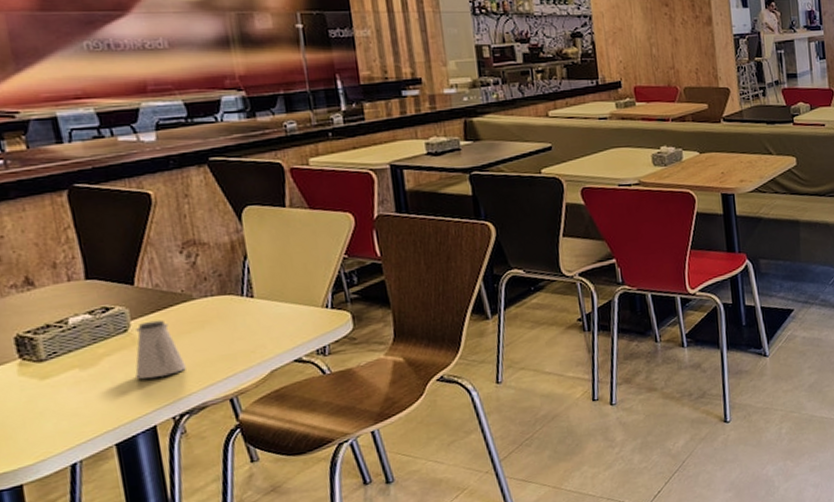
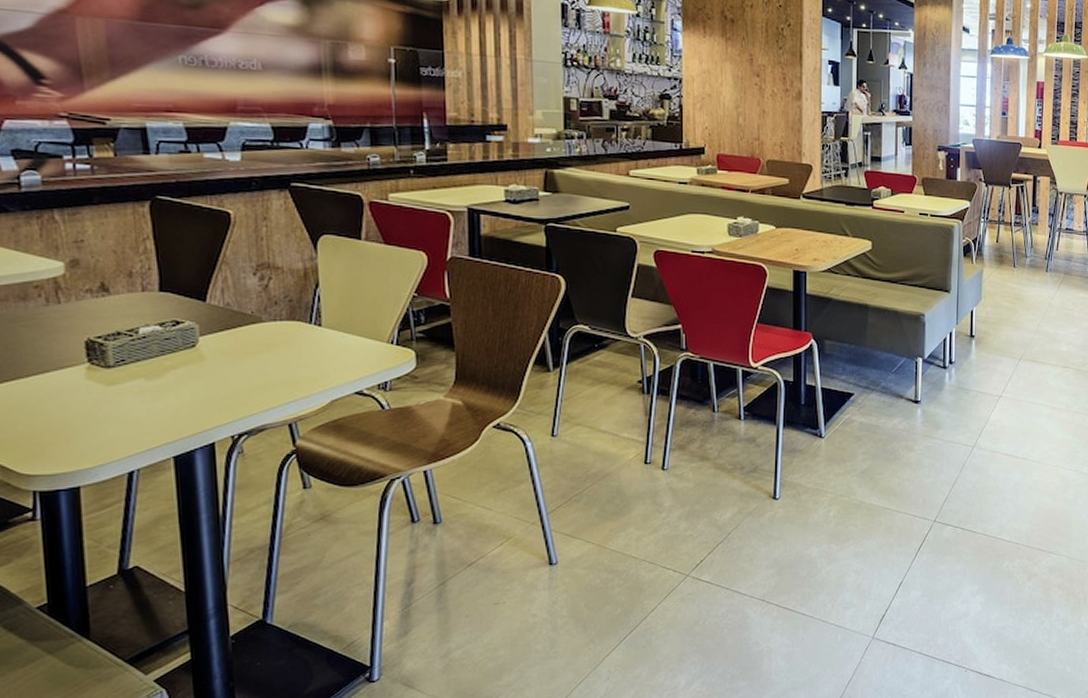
saltshaker: present [135,320,187,379] -> none [199,339,250,396]

